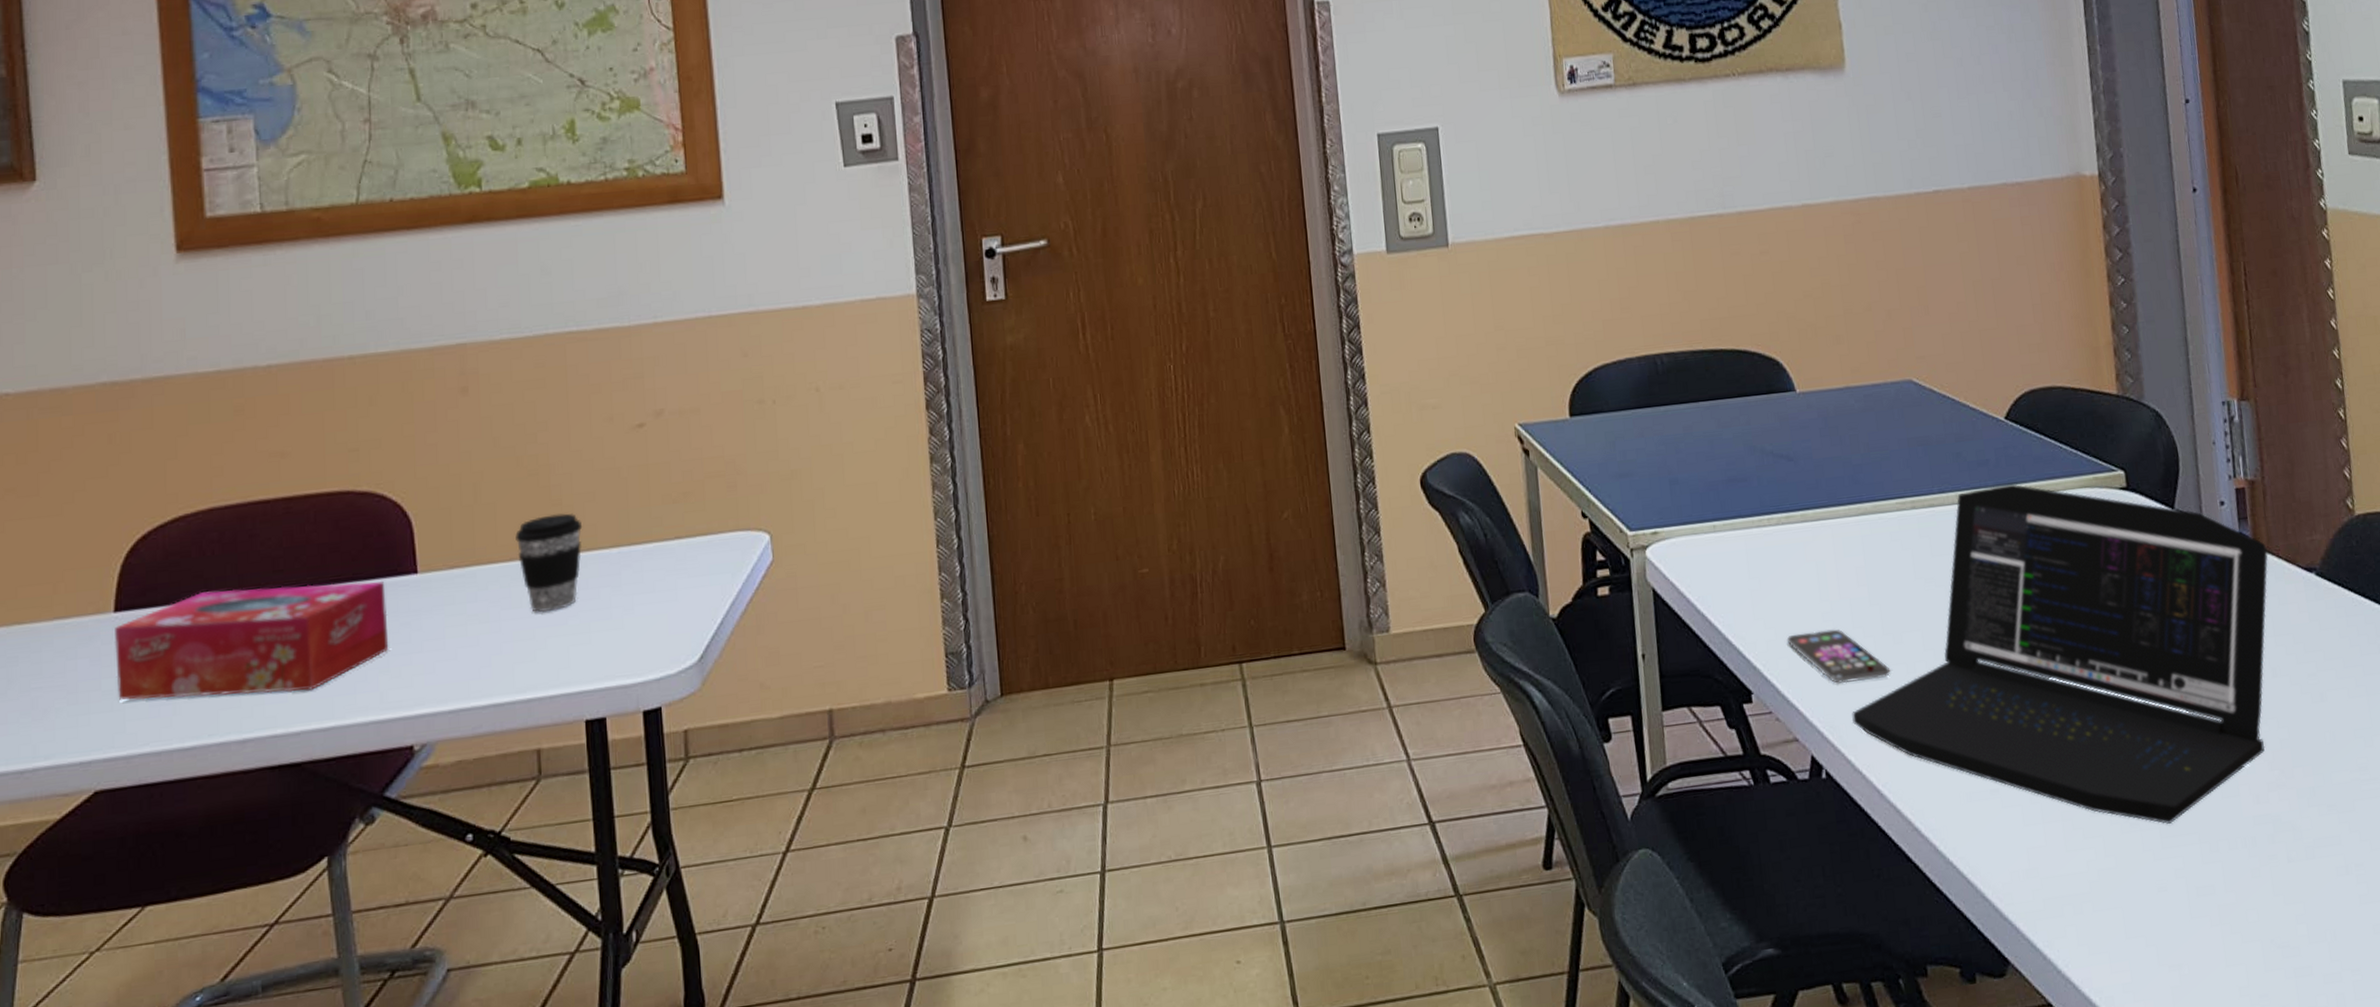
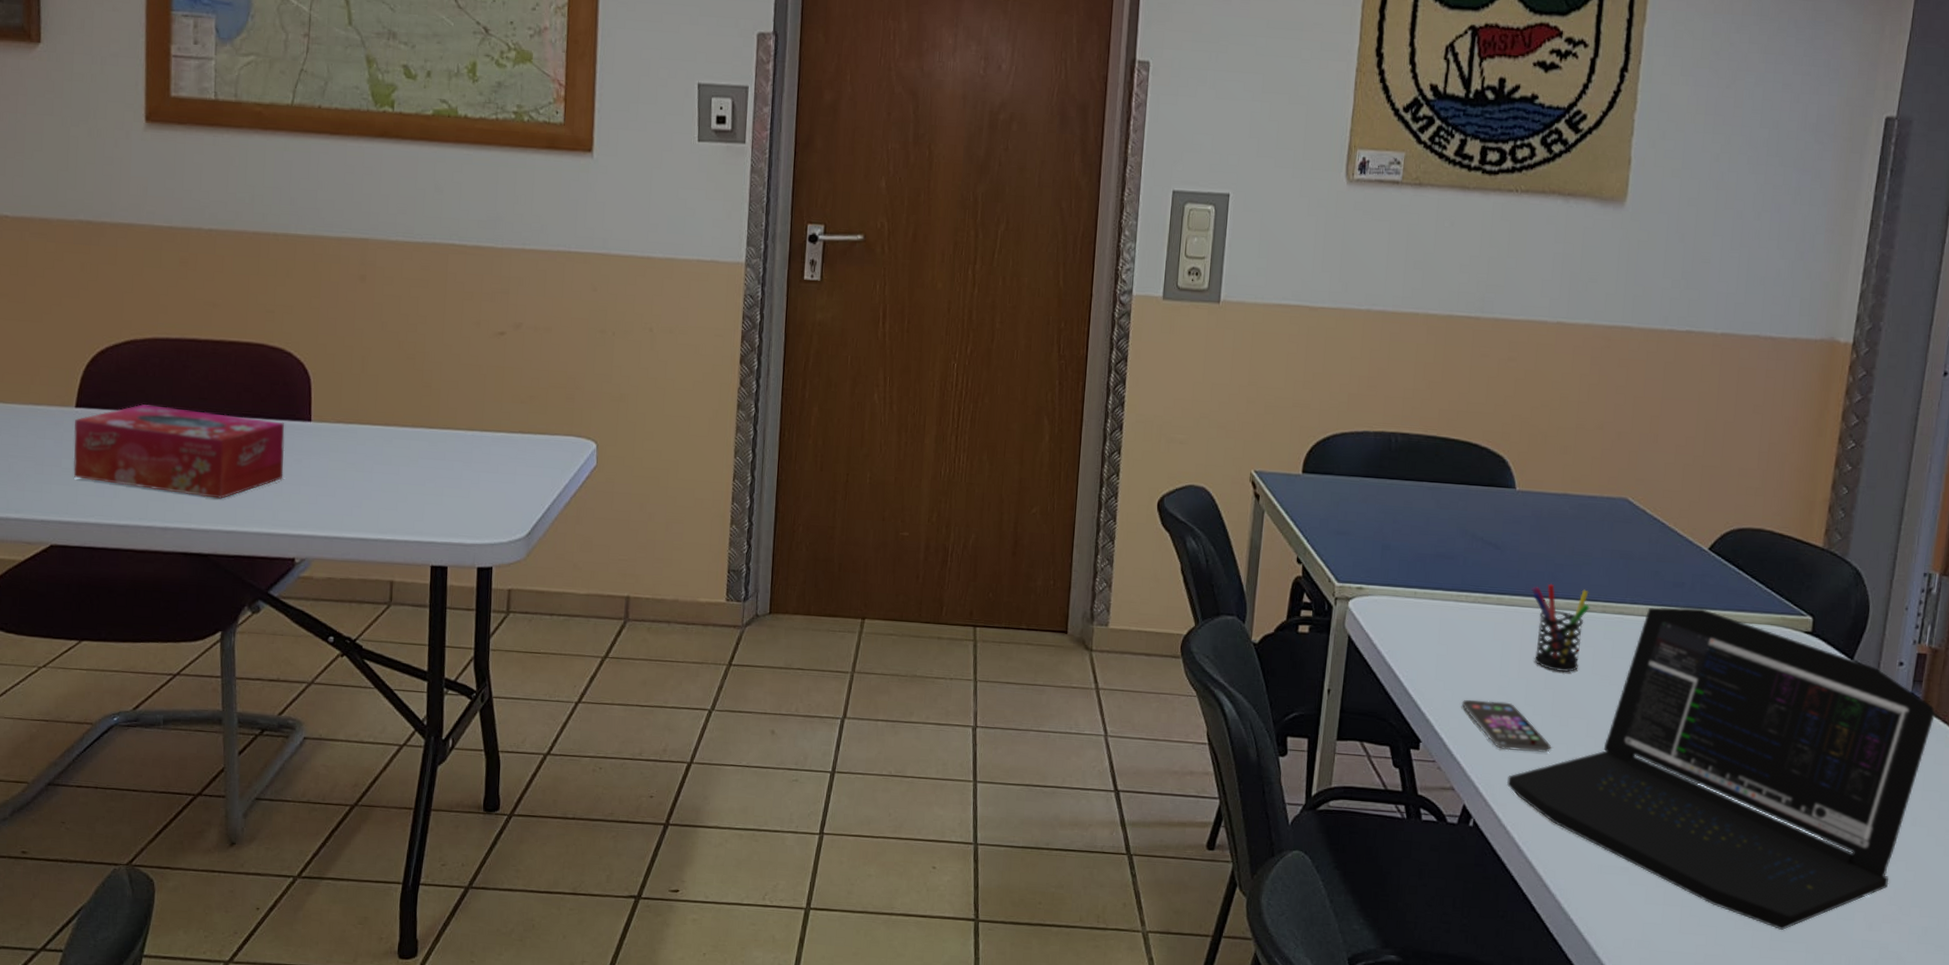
coffee cup: present [515,513,583,612] -> none [391,394,446,473]
pen holder: none [1834,487,1900,584] -> present [1532,583,1590,673]

